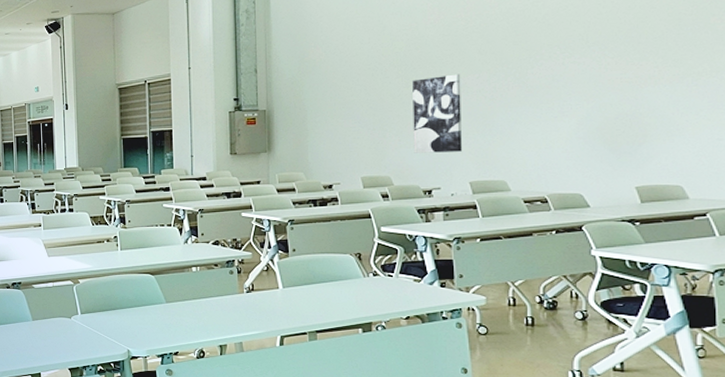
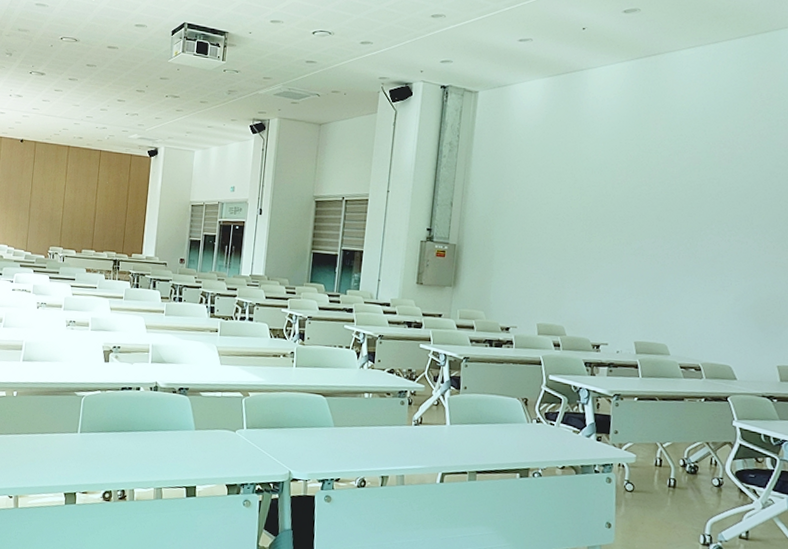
wall art: present [412,74,462,153] -> none [588,235,639,311]

